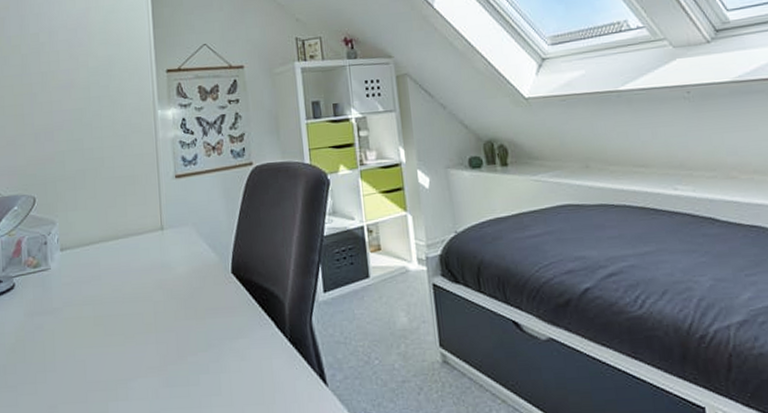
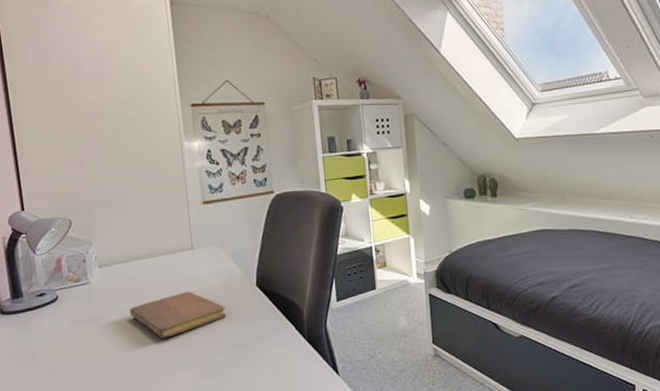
notebook: none [90,279,197,337] -> present [129,291,227,339]

